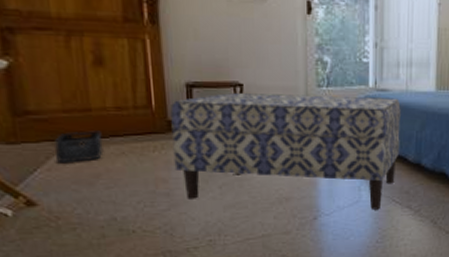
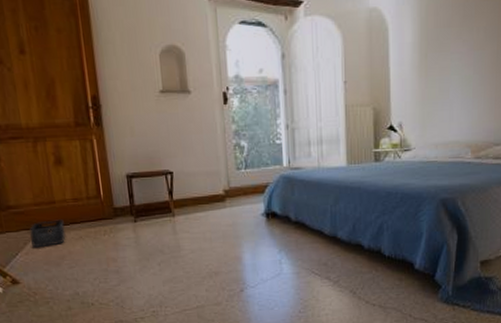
bench: present [170,93,401,210] -> none [115,175,316,282]

